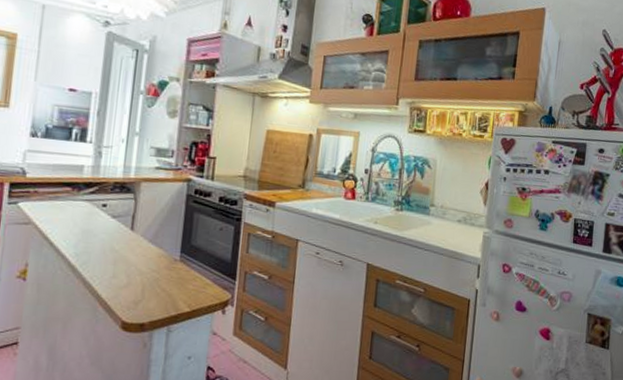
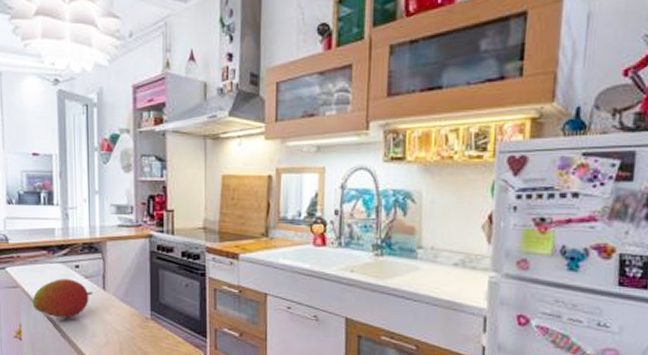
fruit: none [45,217,119,259] -> present [32,279,93,319]

